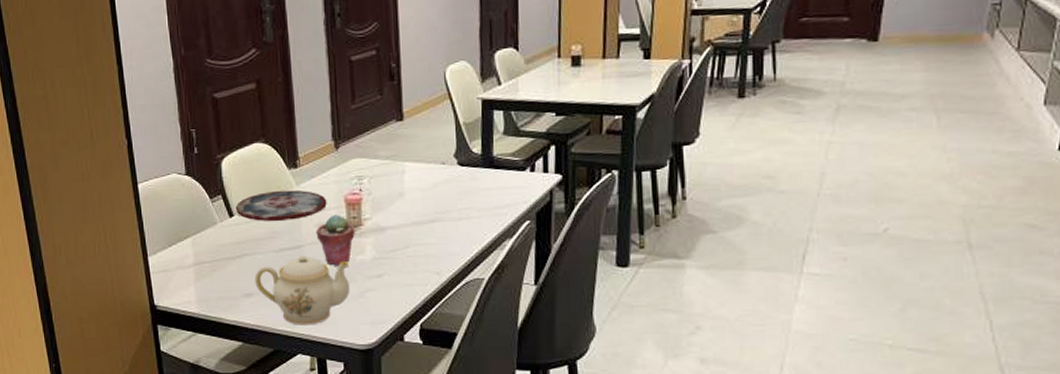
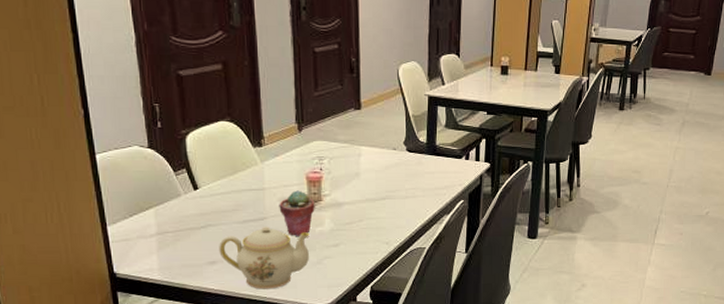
plate: present [235,190,327,221] -> none [200,166,290,195]

